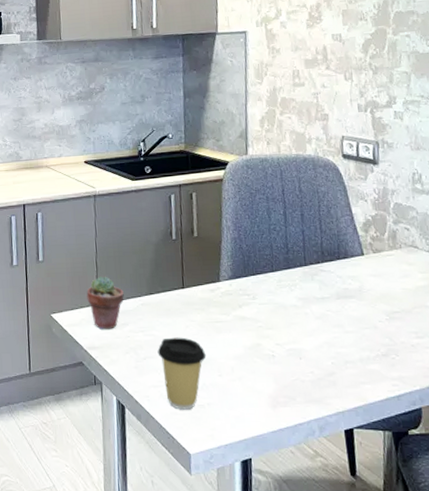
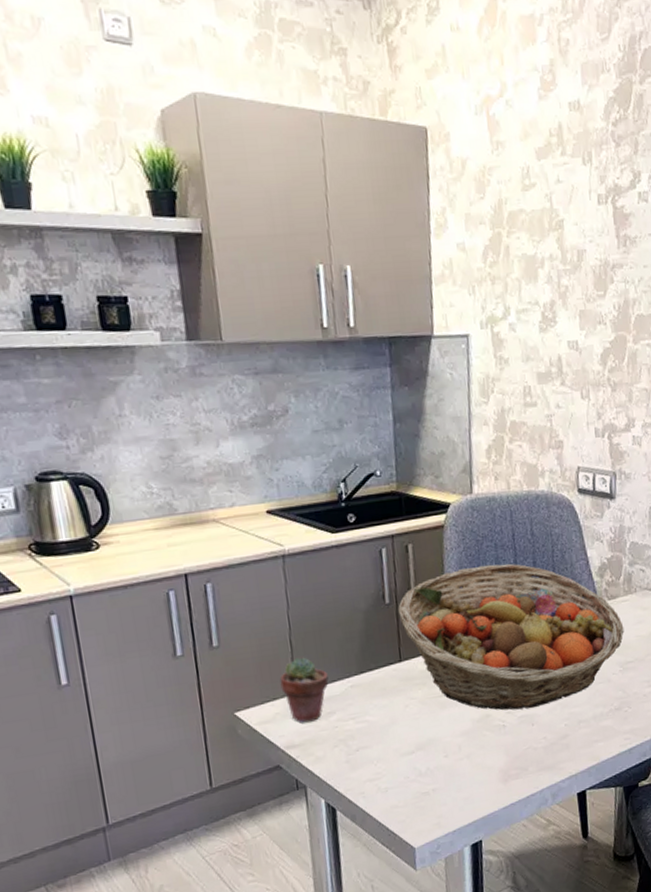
coffee cup: present [157,337,207,410] -> none [372,719,430,802]
fruit basket: none [182,213,390,344] -> present [398,563,624,710]

